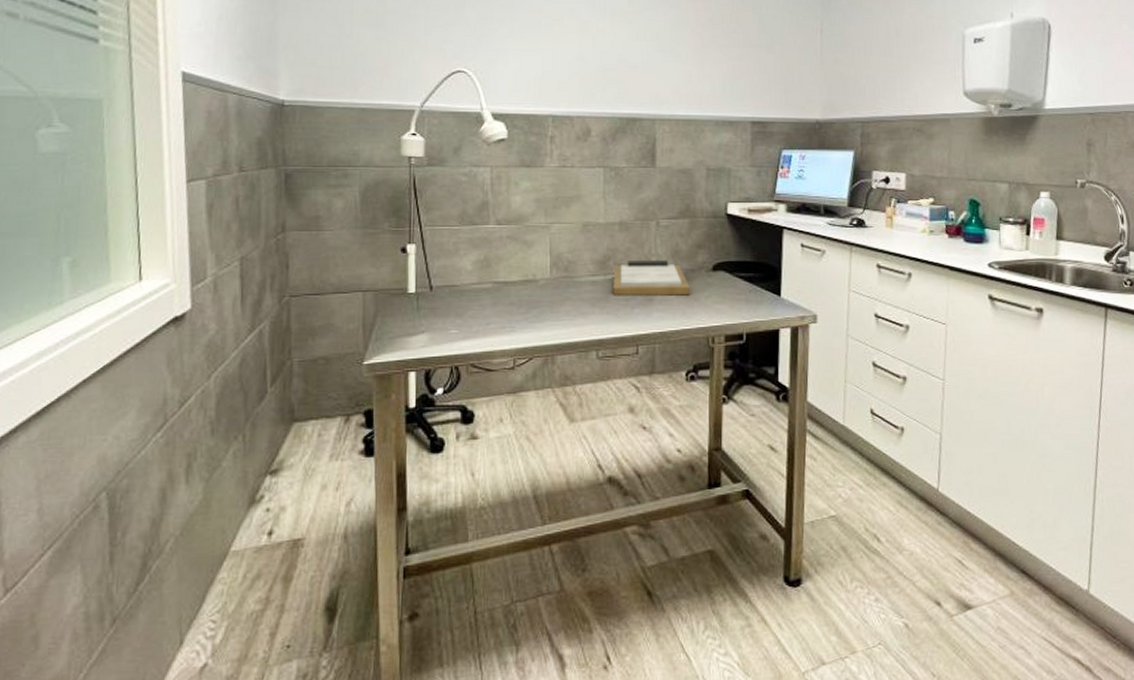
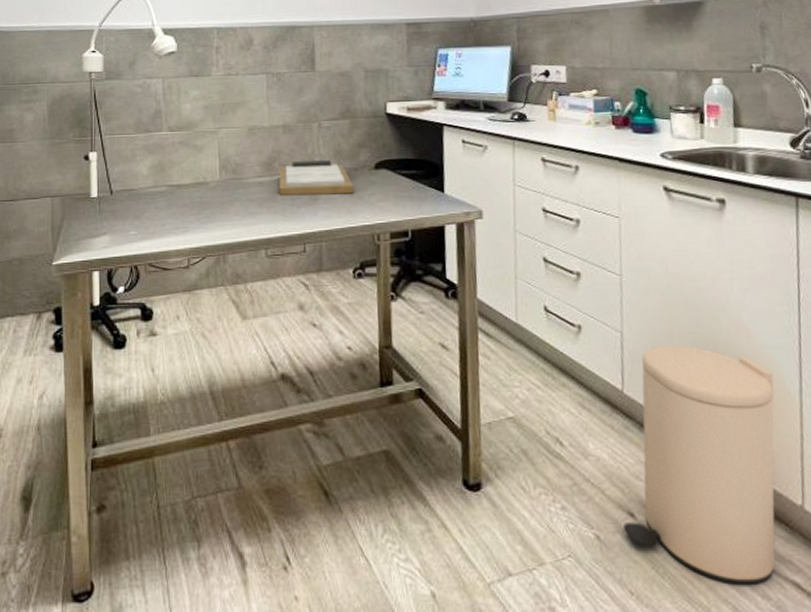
pedal bin: none [930,446,1073,664] -> present [623,345,776,586]

